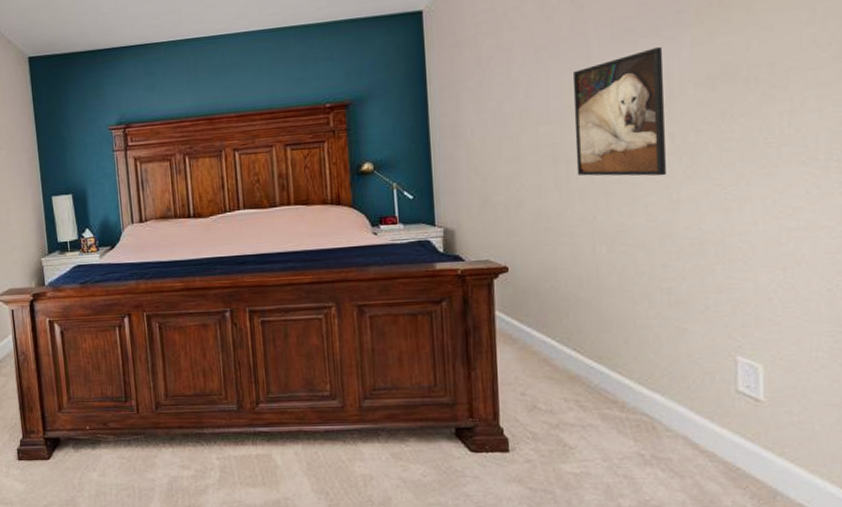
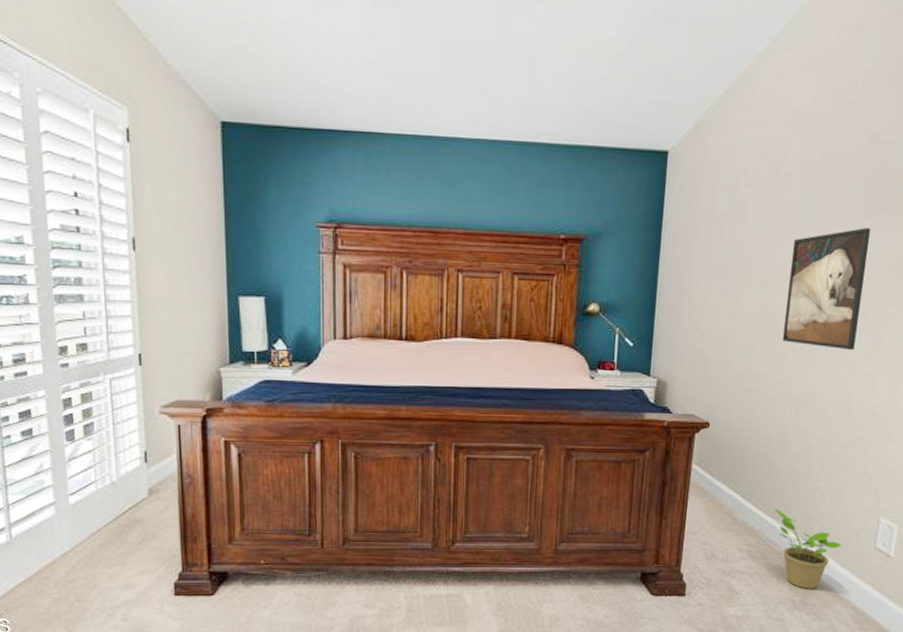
potted plant: none [599,352,692,441] -> present [774,508,842,589]

